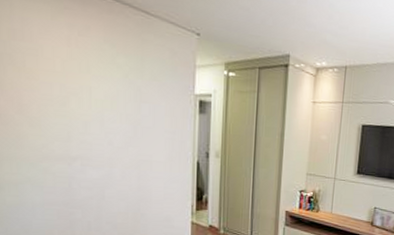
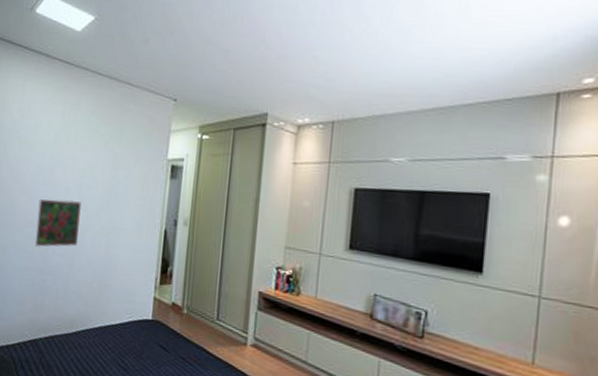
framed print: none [53,132,106,182] -> present [35,199,82,247]

